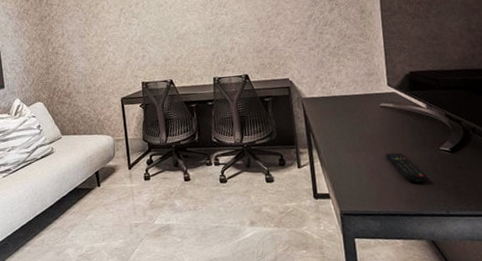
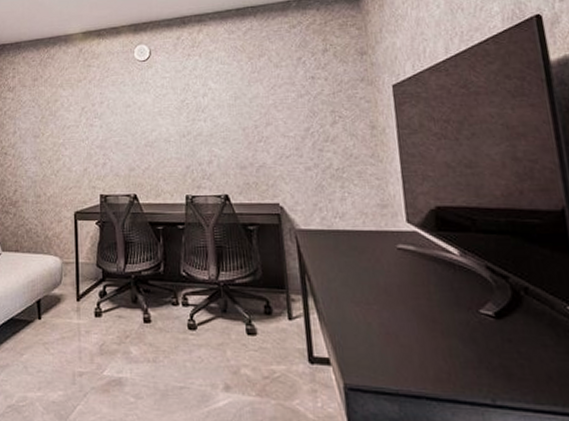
remote control: present [385,152,427,183] -> none [404,311,463,355]

